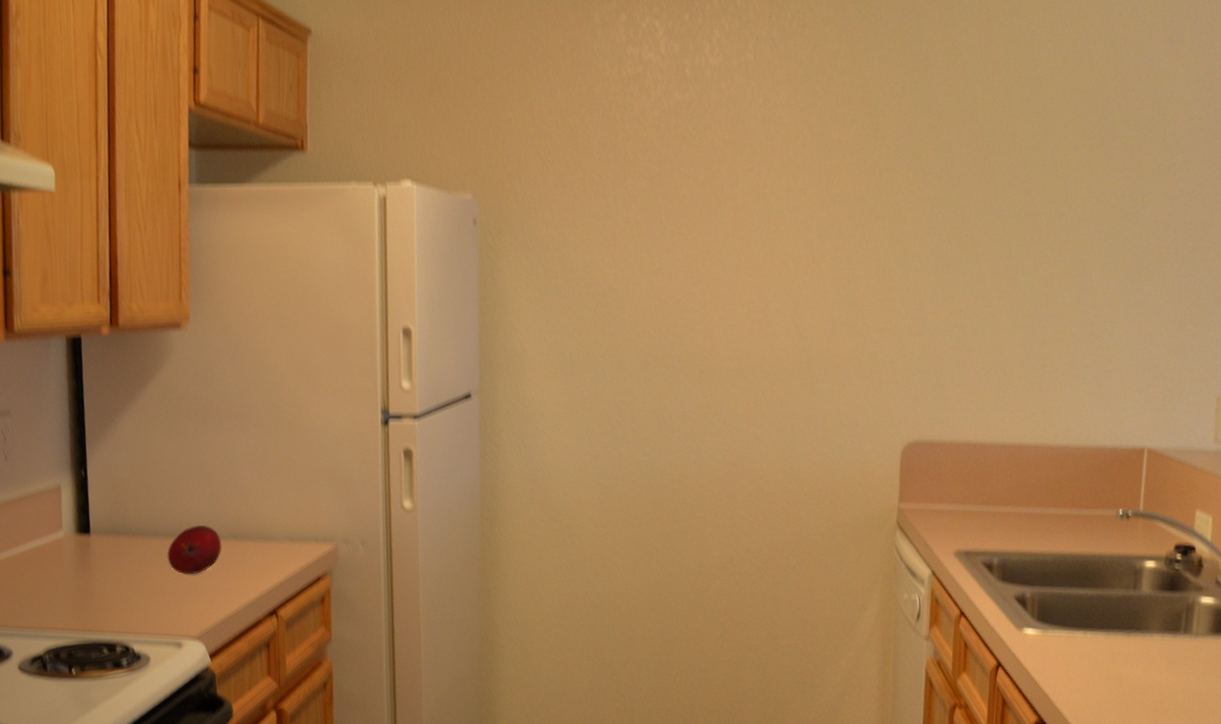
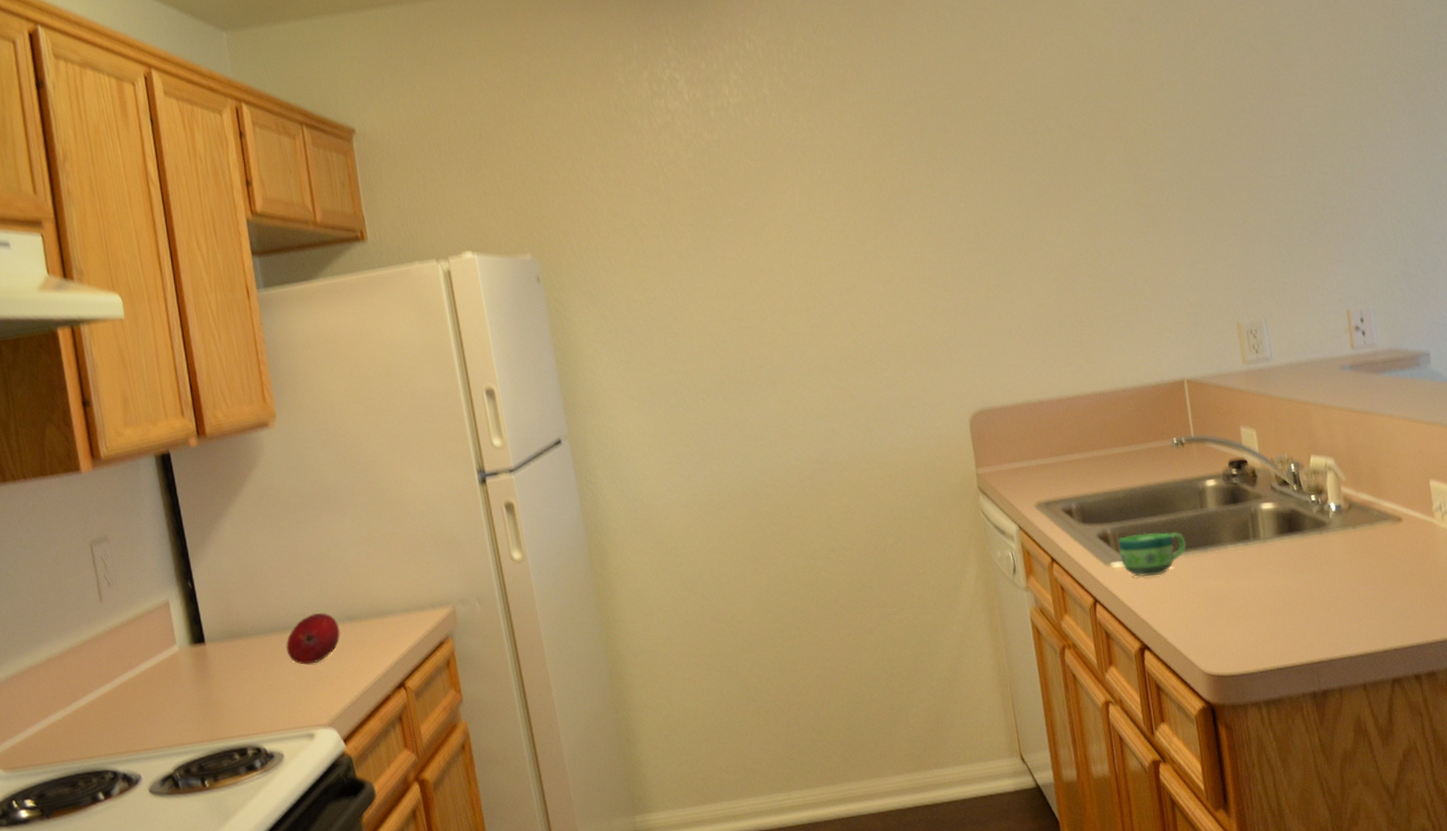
cup: none [1035,603,1110,651] -> present [1117,532,1187,577]

